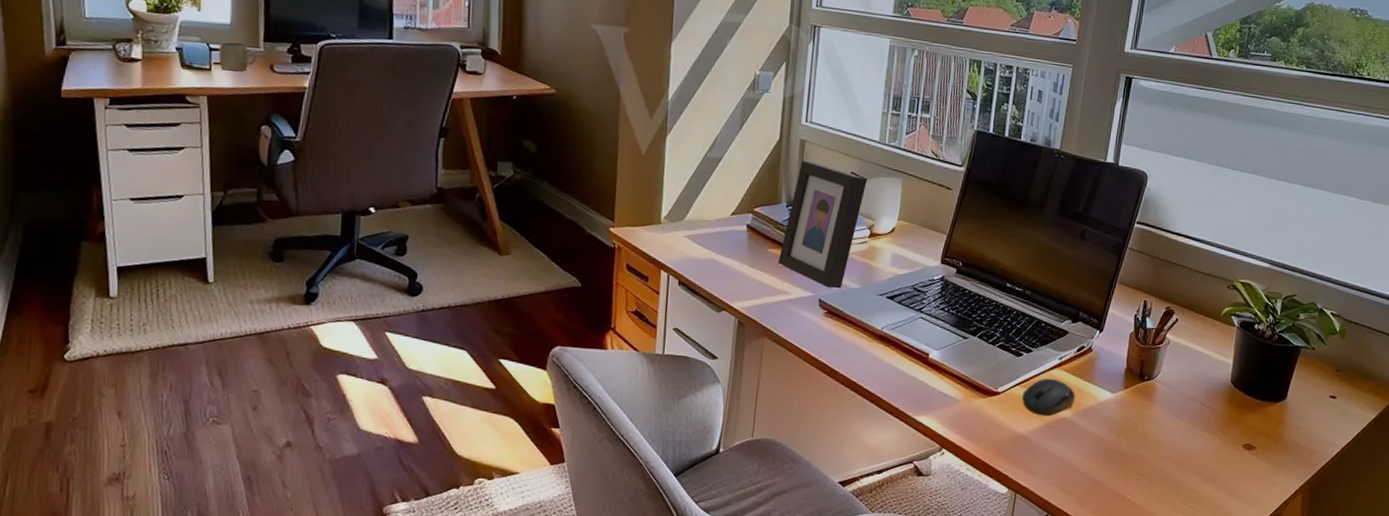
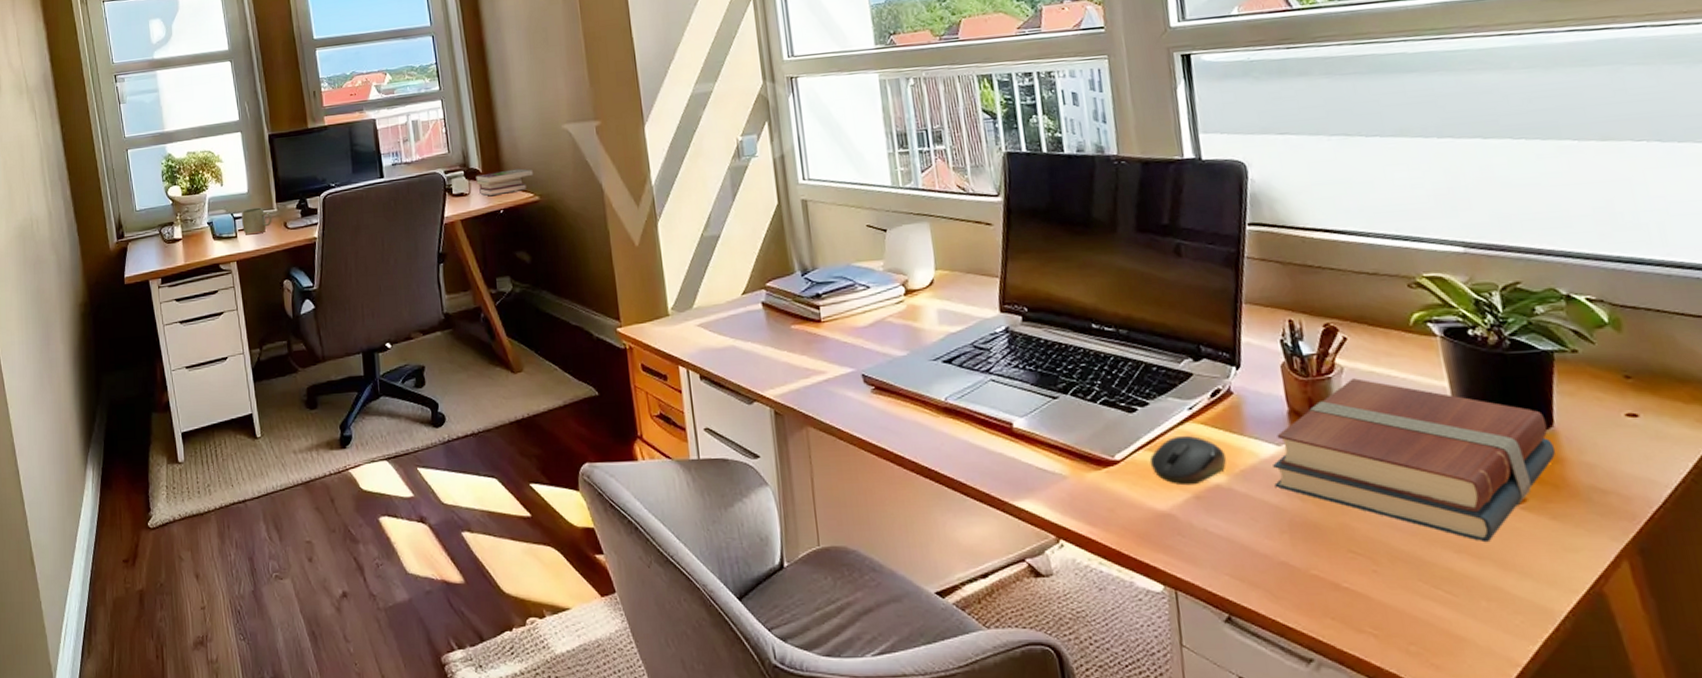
books: none [493,56,553,82] -> present [476,168,533,197]
picture frame: present [778,161,868,289] -> none [805,221,889,360]
books: none [1102,350,1283,475] -> present [1273,378,1556,543]

